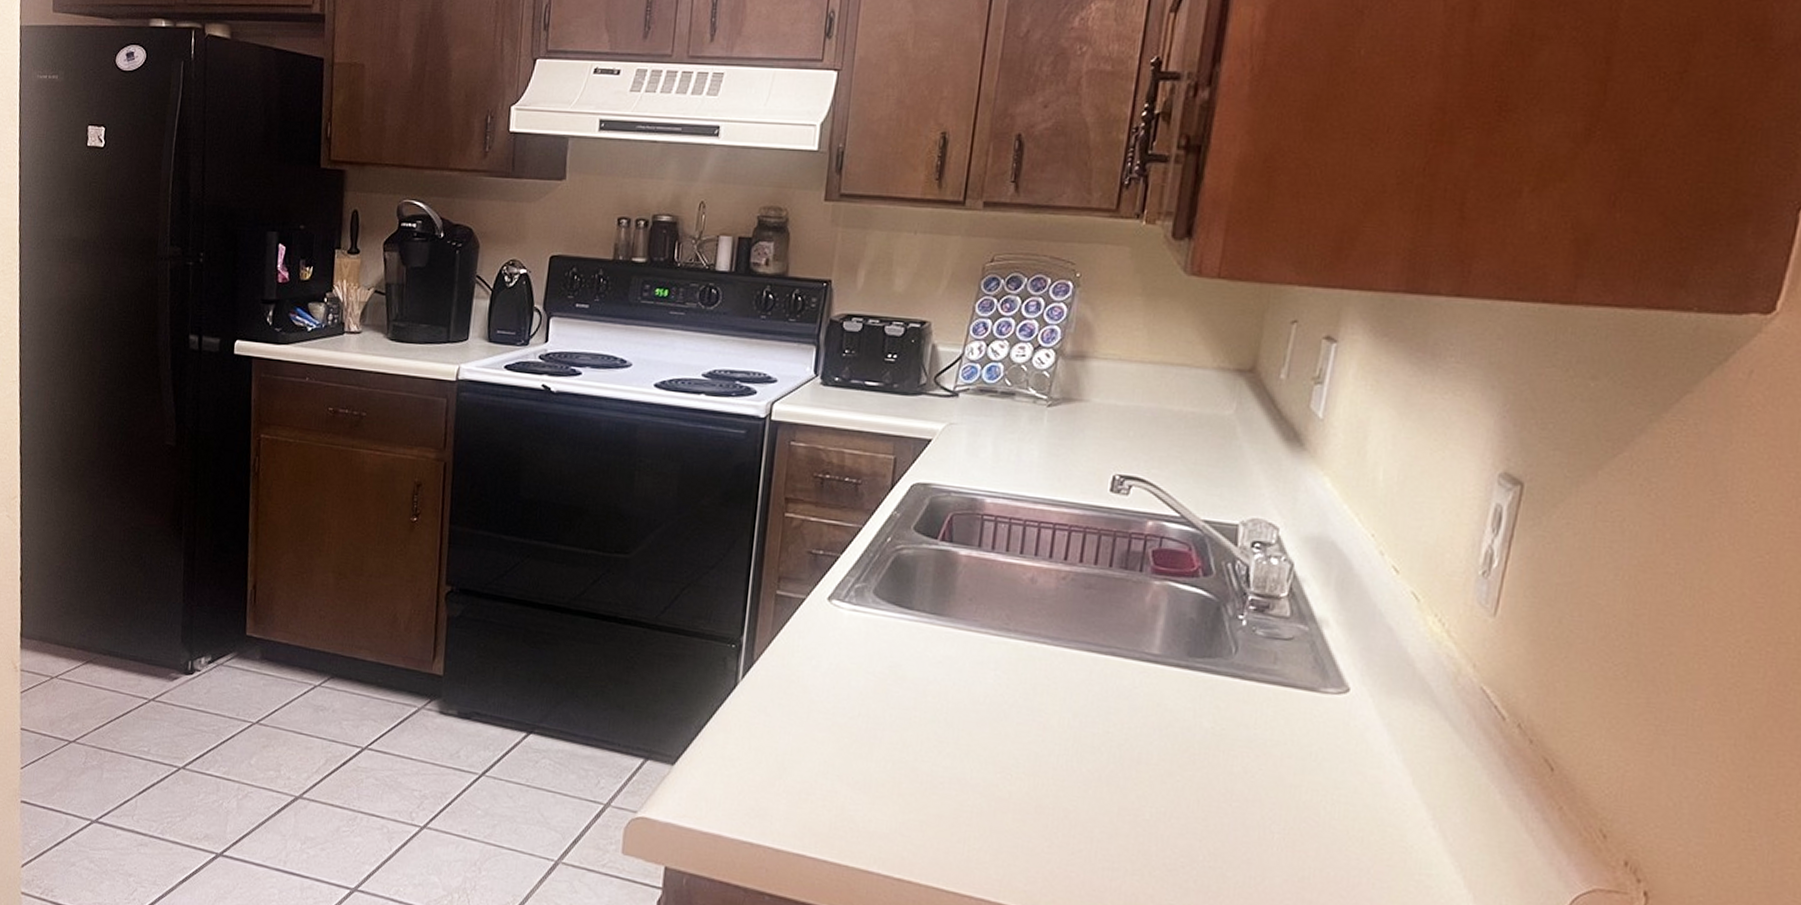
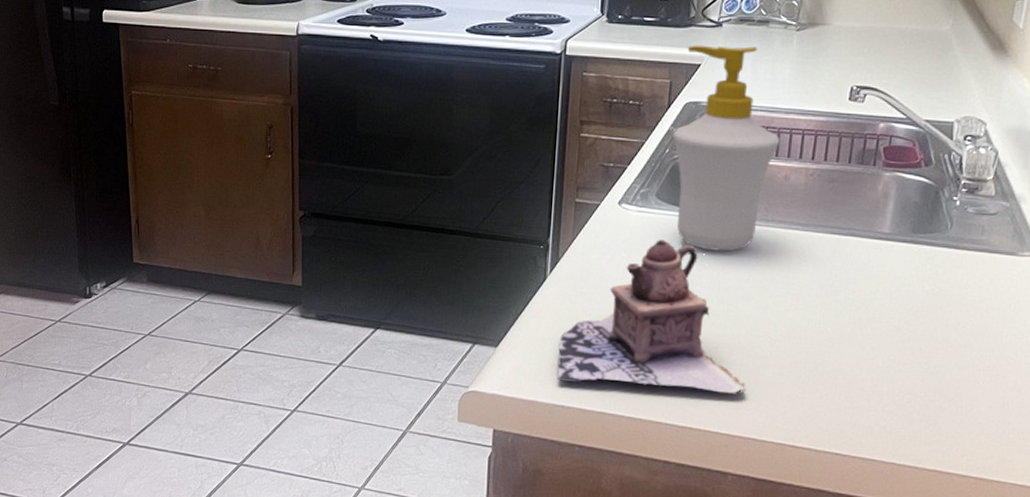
teapot: none [746,645,979,844] -> present [557,239,746,395]
soap bottle: none [895,416,1025,665] -> present [672,45,779,251]

